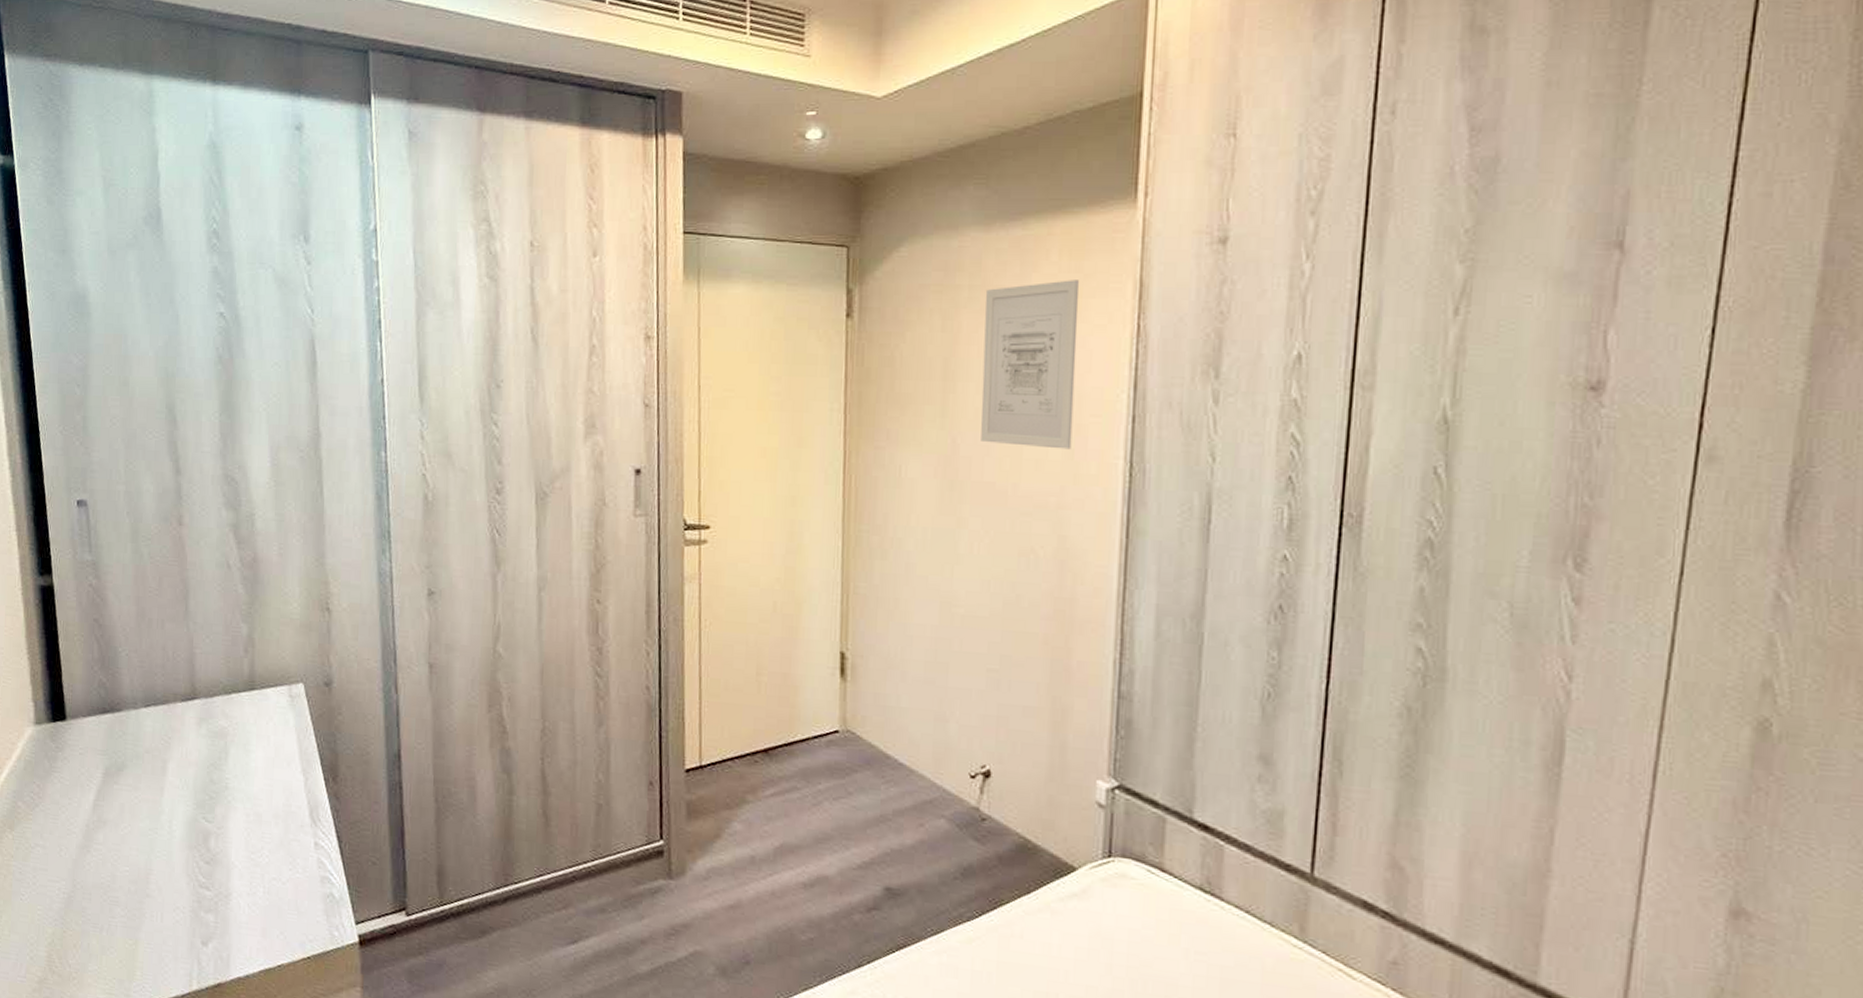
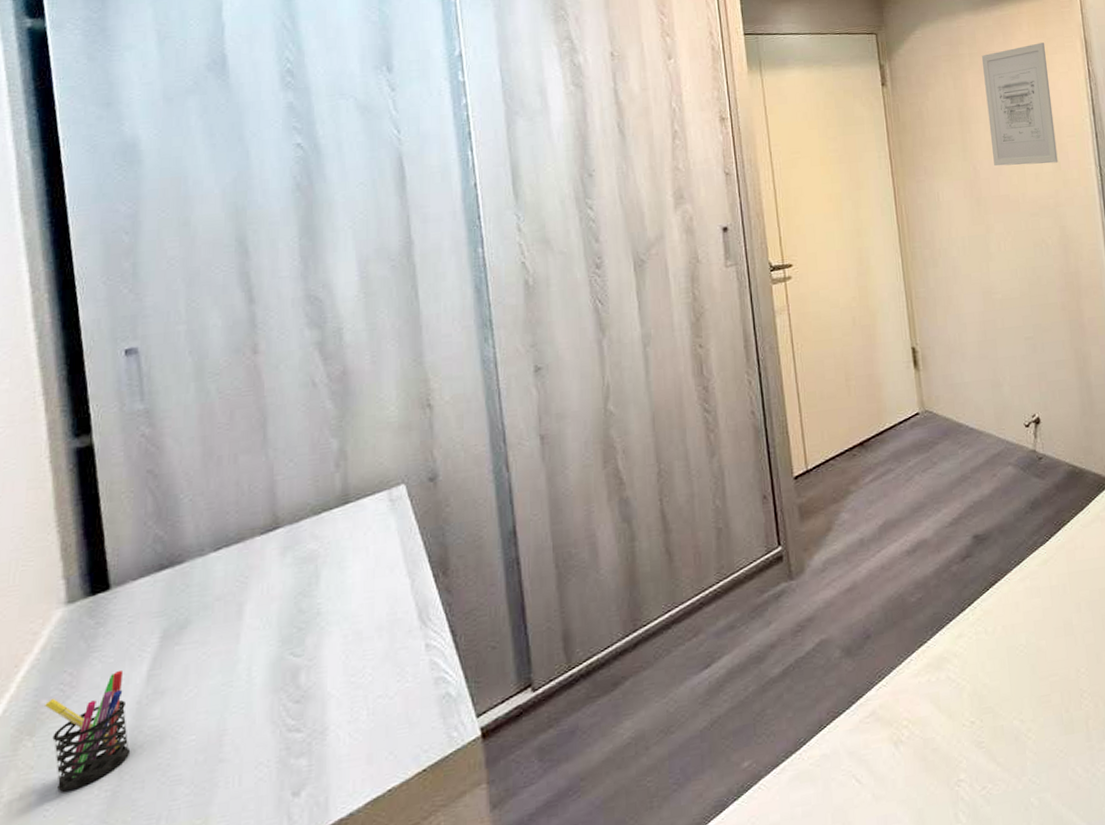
pen holder: none [21,793,82,885] -> present [45,670,131,792]

